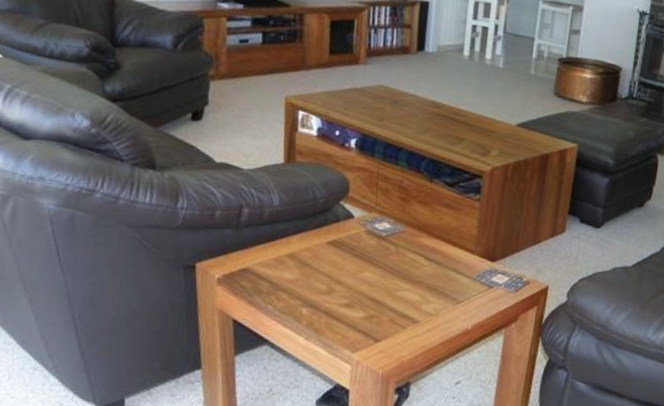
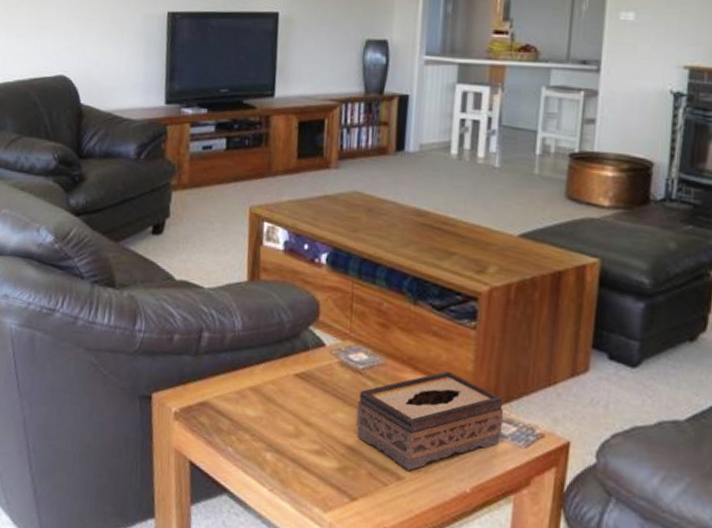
tissue box: none [380,235,500,316] -> present [356,371,504,471]

